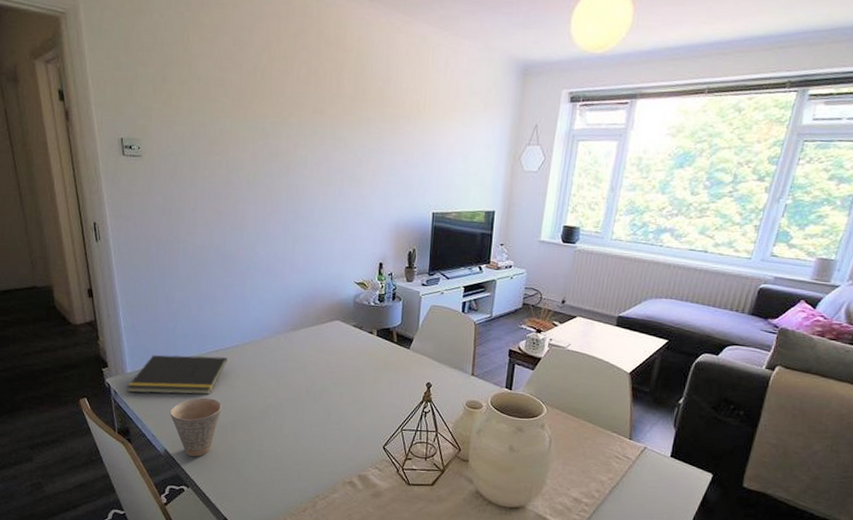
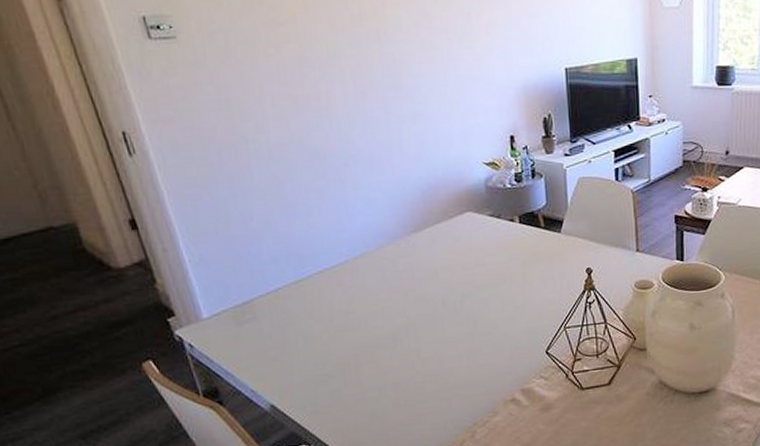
notepad: present [126,354,227,395] -> none [204,278,337,343]
cup: present [170,397,222,457] -> none [270,331,339,408]

